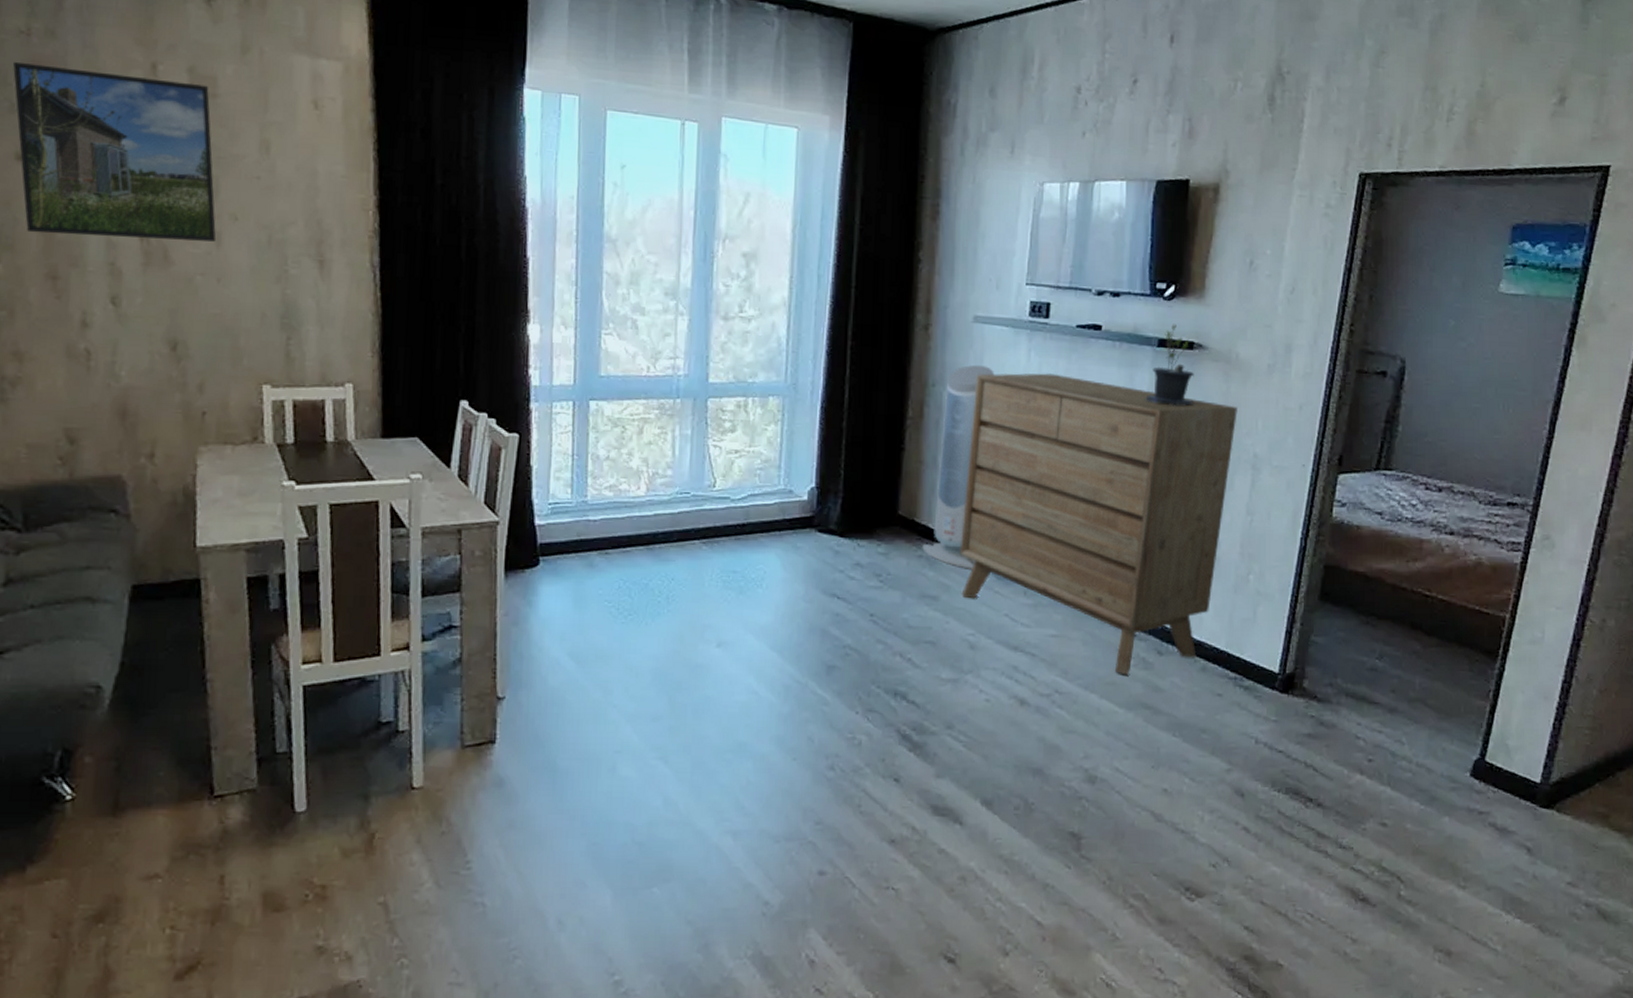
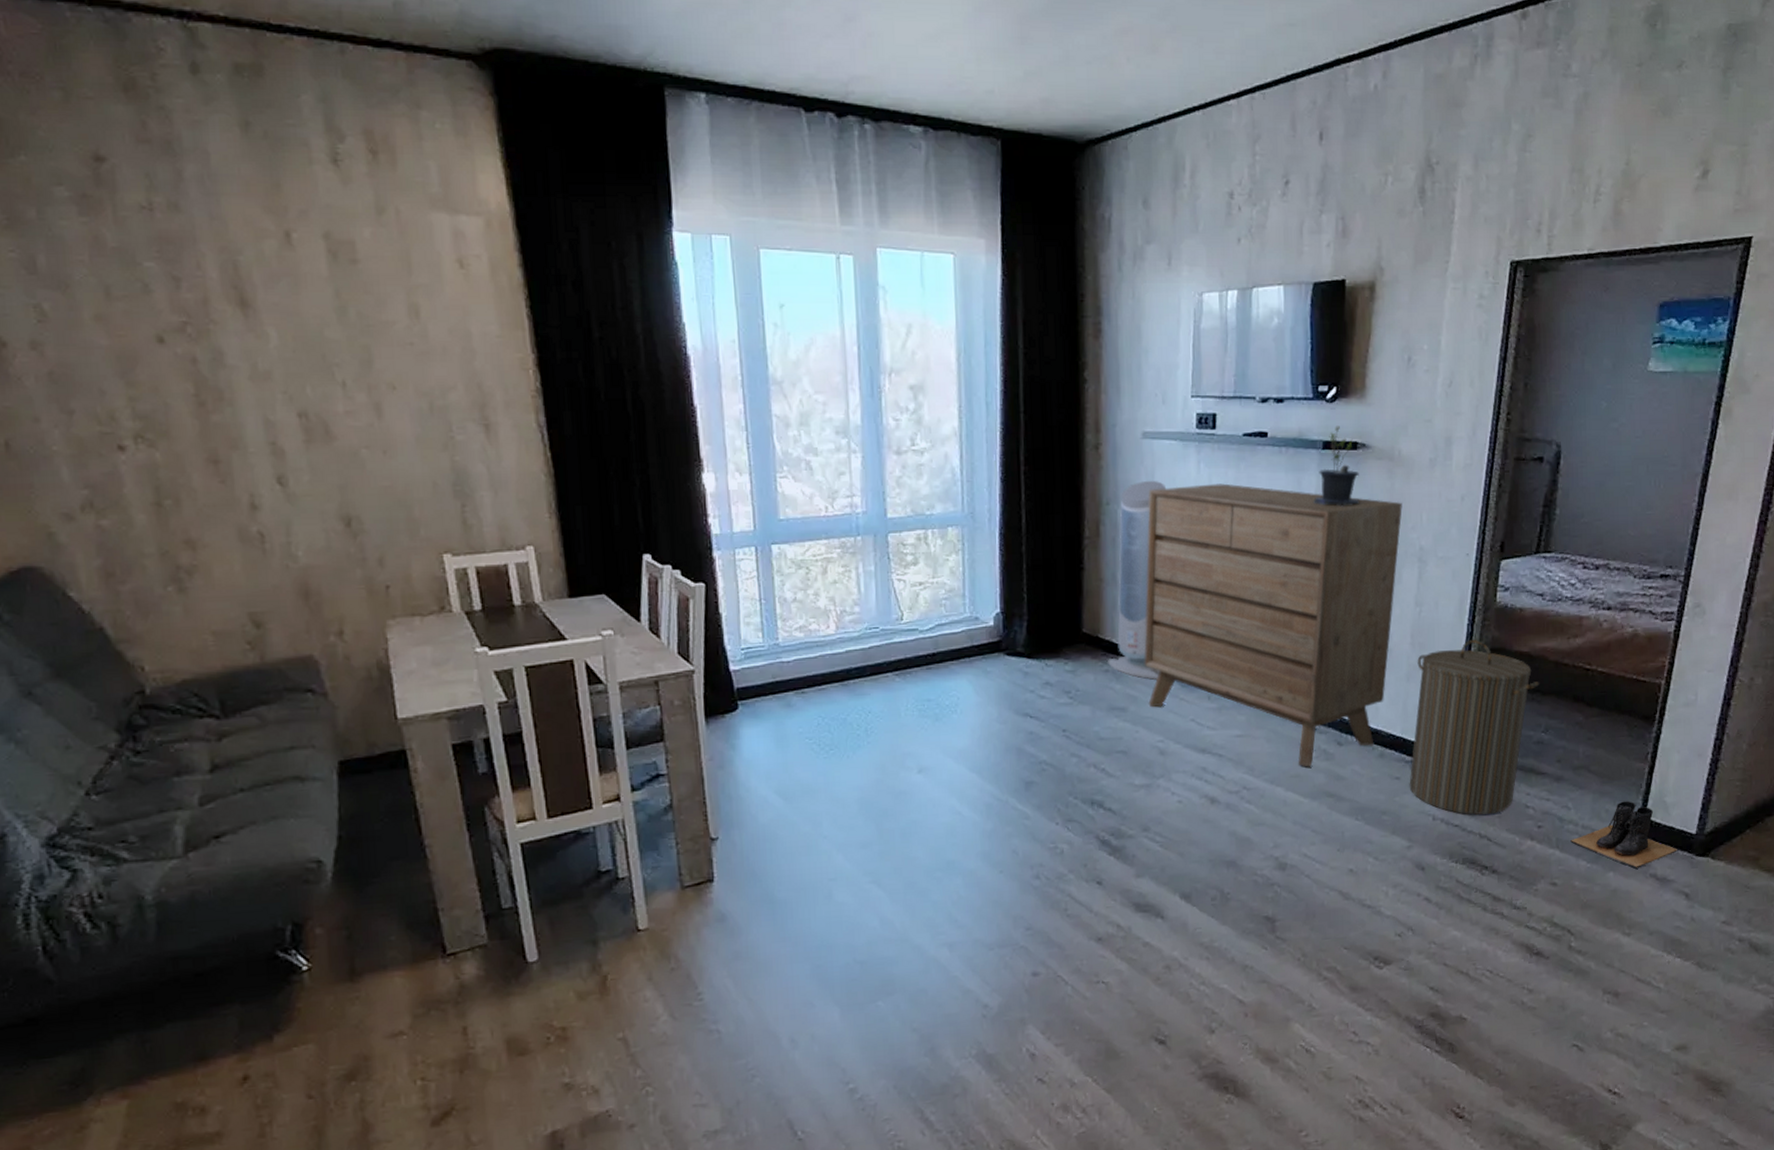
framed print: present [12,61,217,242] -> none [138,239,377,417]
laundry hamper: none [1232,555,1375,742] -> present [1409,640,1539,815]
boots: none [1403,740,1519,815] -> present [1571,801,1677,869]

